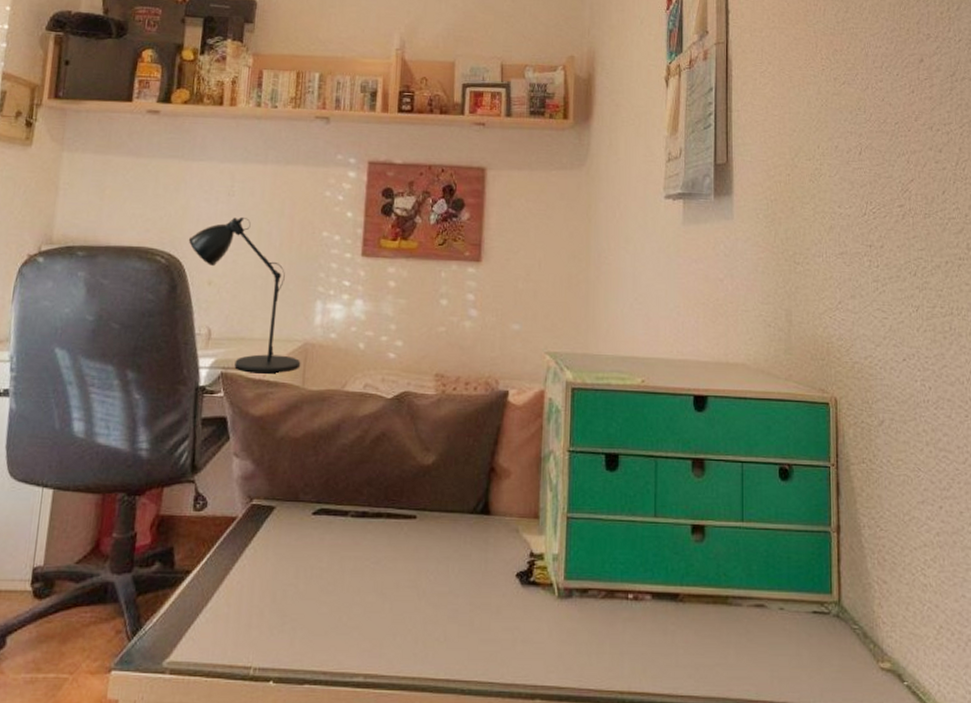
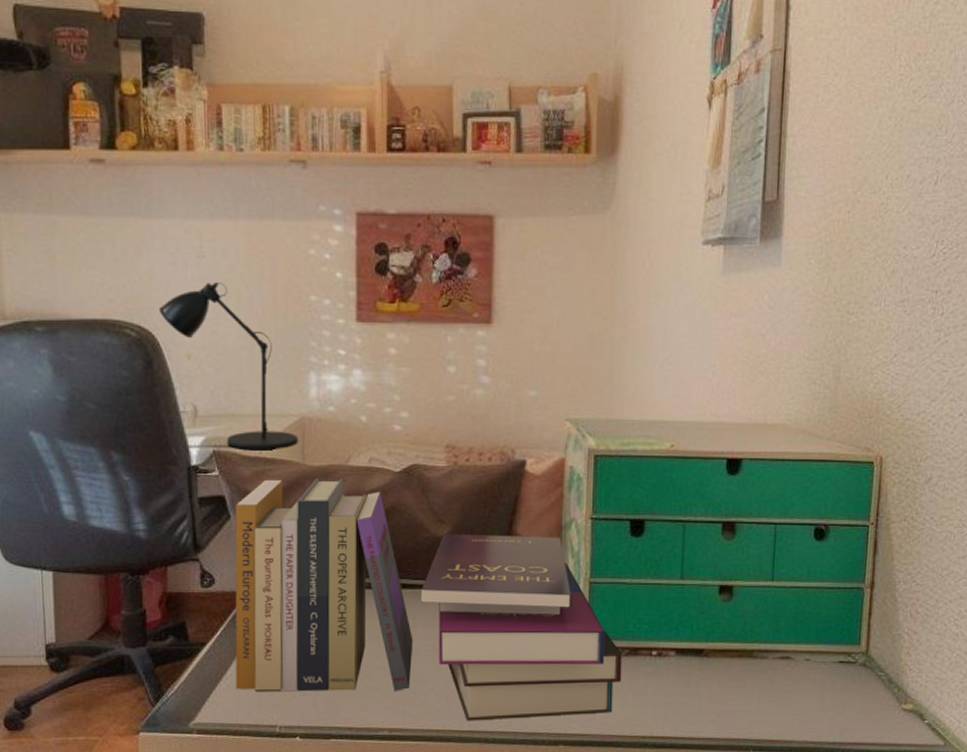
books: none [215,403,395,631] -> present [234,479,413,692]
books: none [404,462,599,668] -> present [420,533,622,721]

